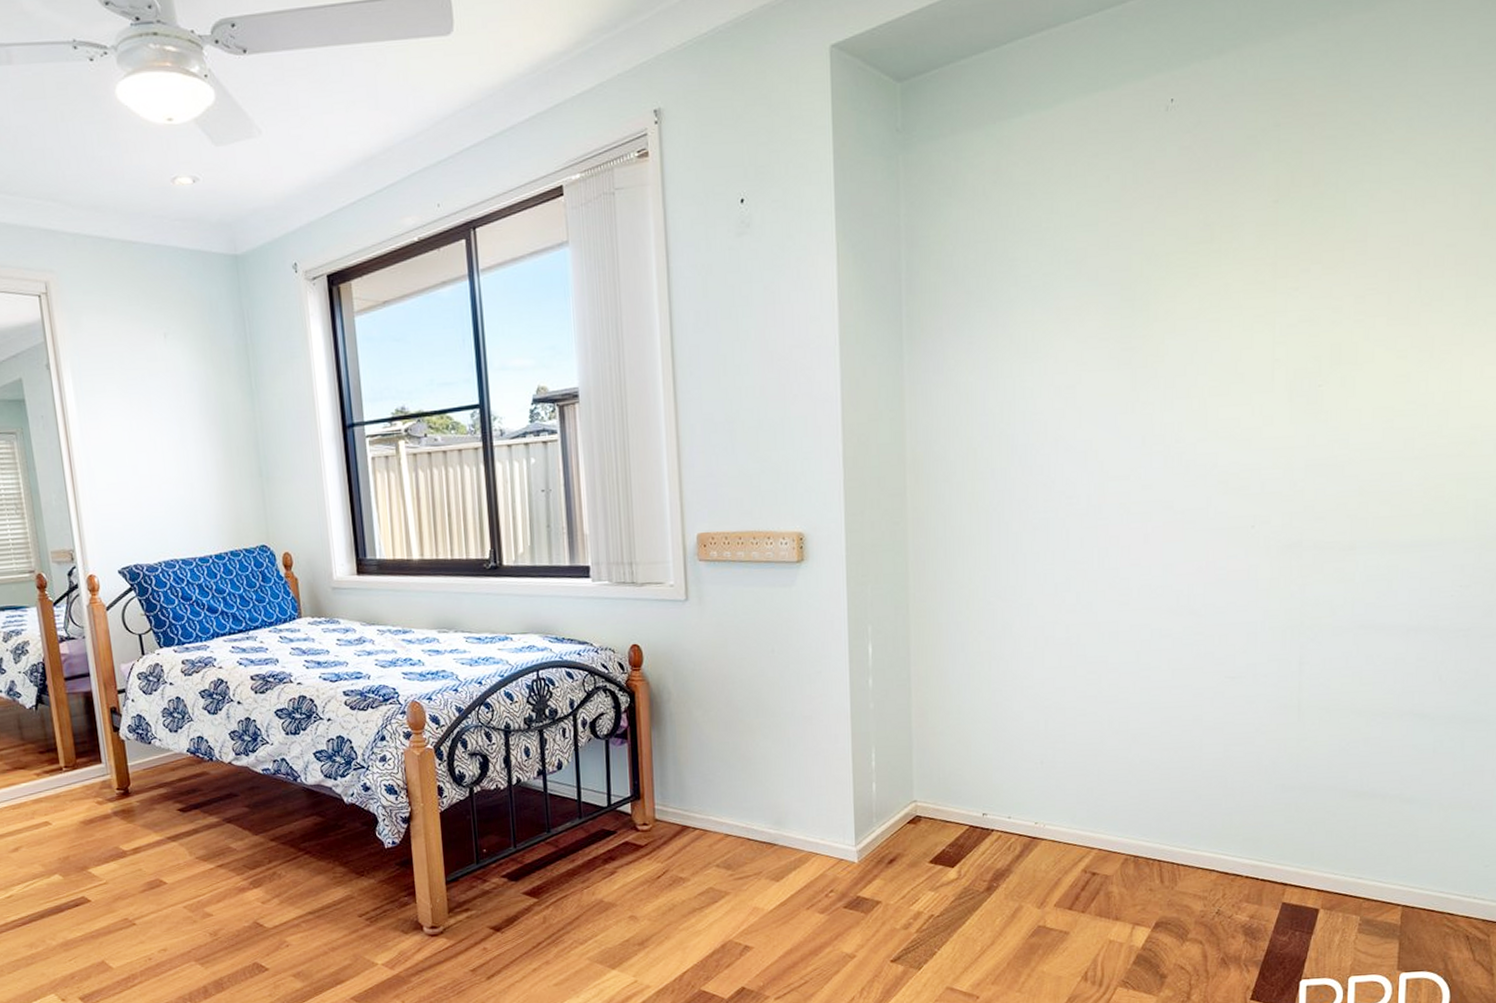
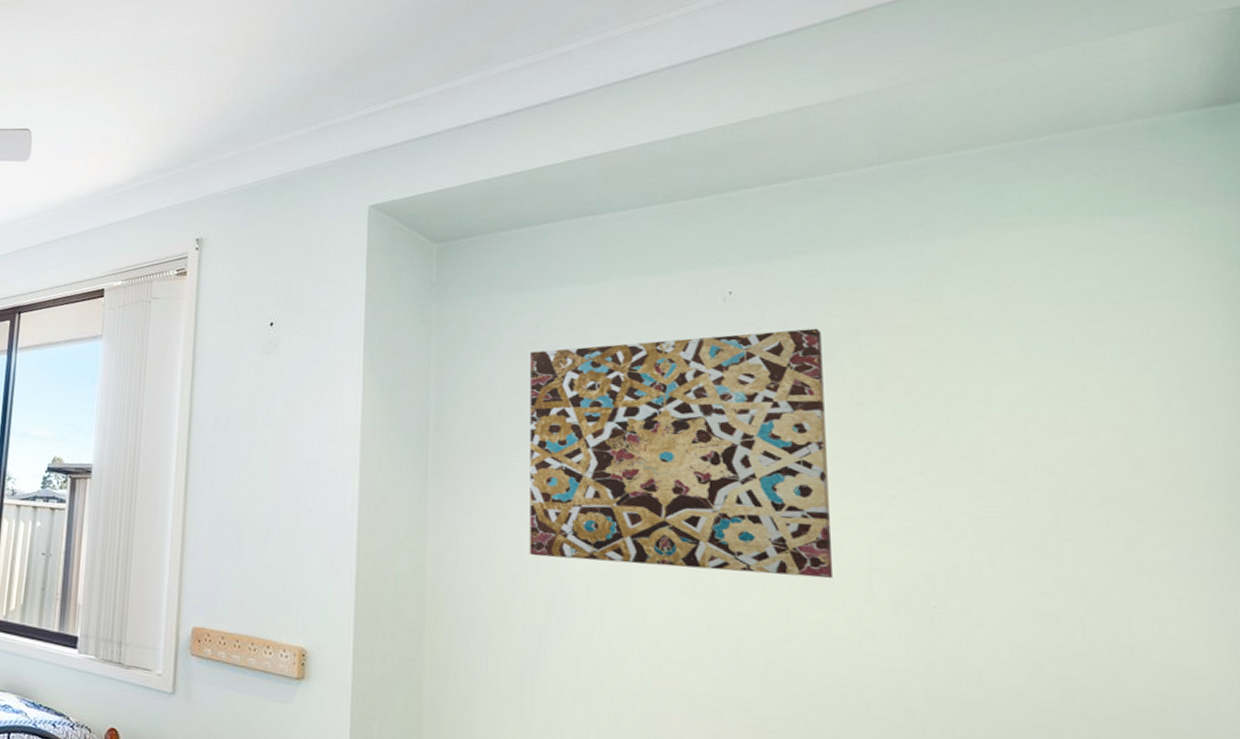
wall art: none [993,128,1248,403] -> present [529,328,834,579]

